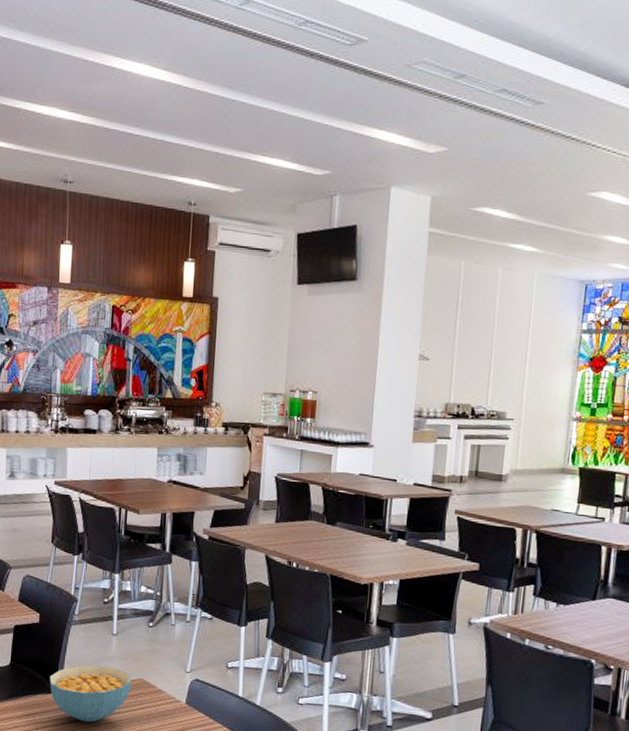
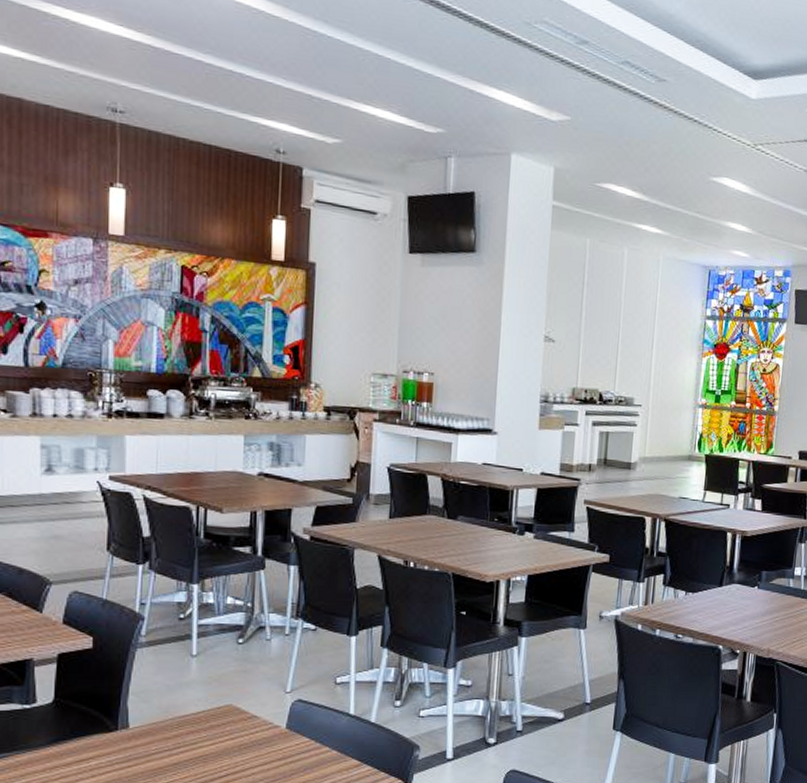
cereal bowl: present [49,665,132,723] -> none [109,693,218,762]

